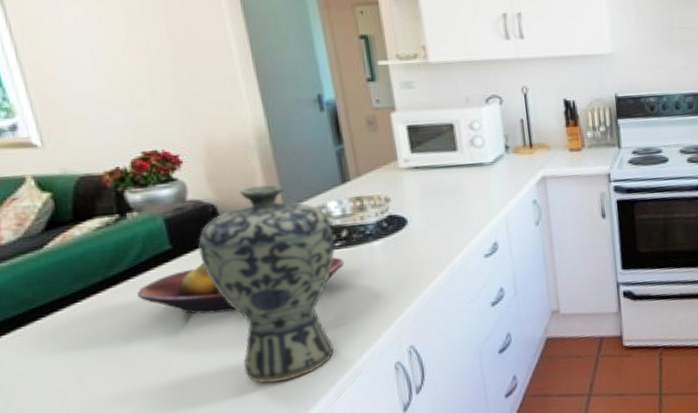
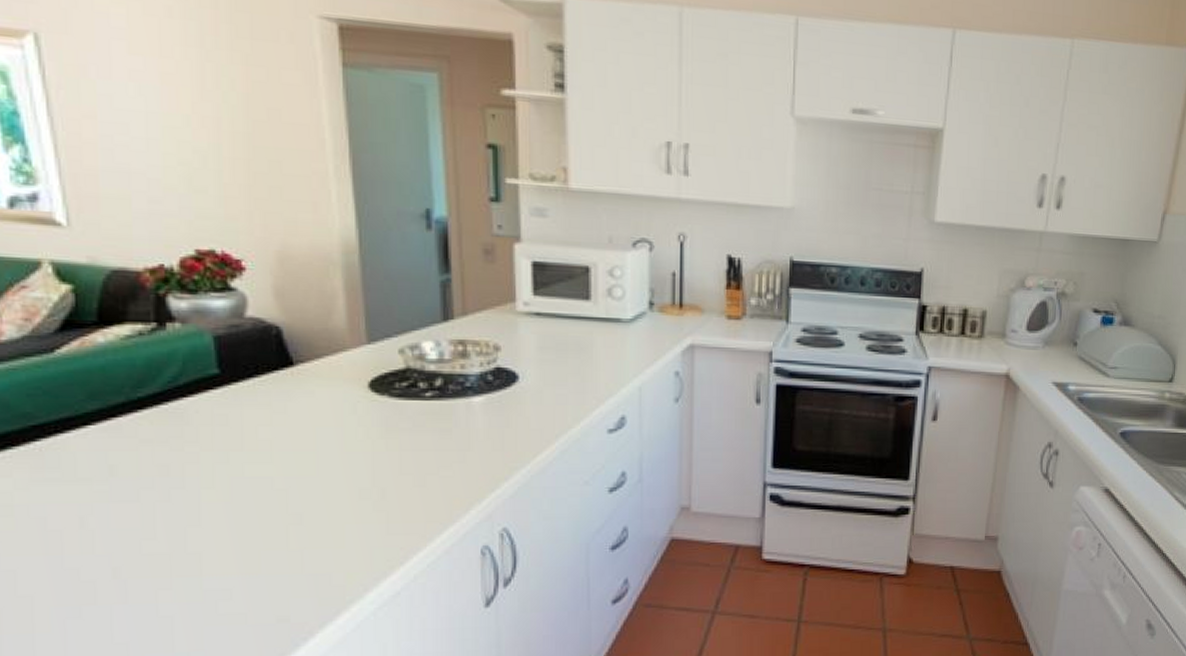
fruit bowl: present [137,257,345,314] -> none [169,395,434,461]
vase: present [198,185,336,384] -> none [253,311,426,554]

